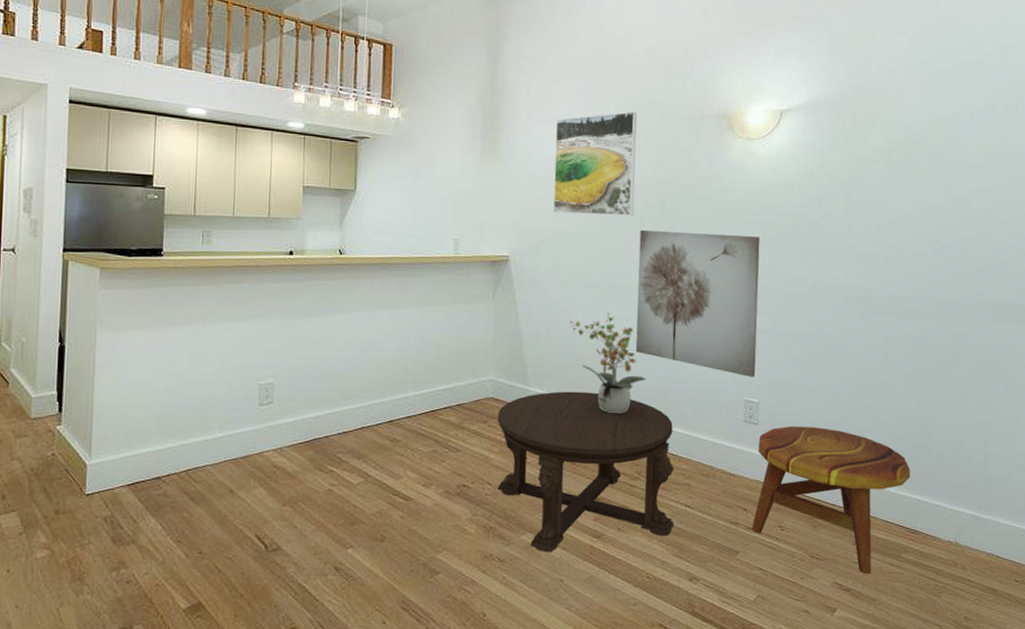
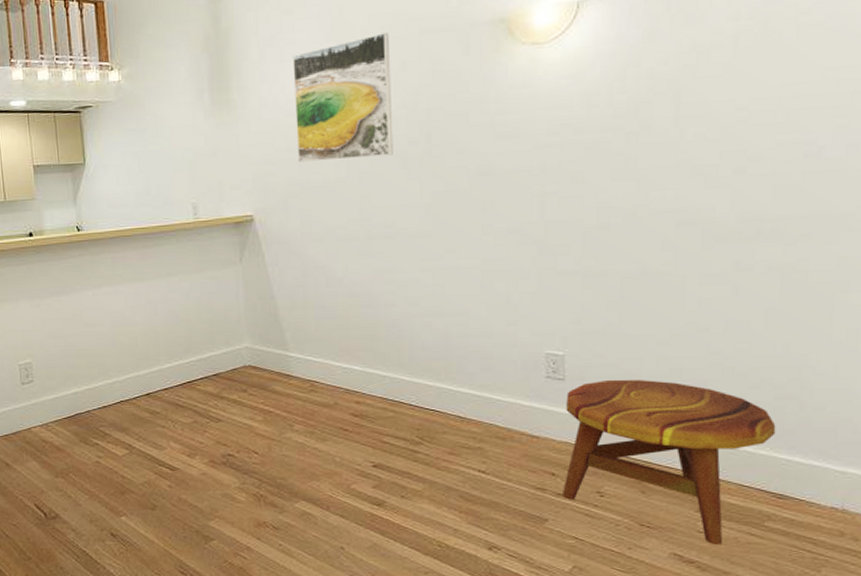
coffee table: present [497,391,674,552] -> none [257,354,467,519]
potted plant: present [570,312,646,414] -> none [328,266,422,376]
wall art: present [635,229,761,378] -> none [403,162,559,328]

